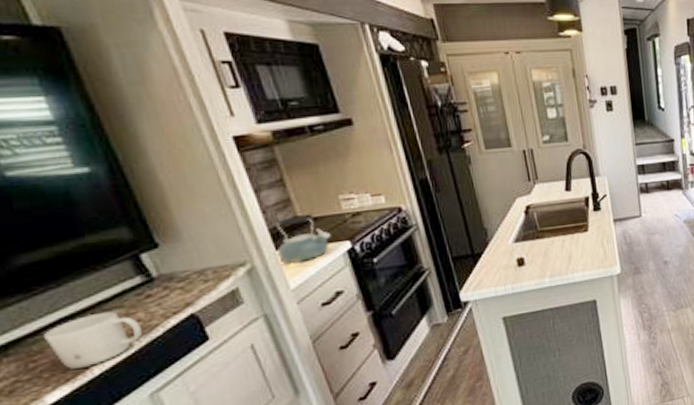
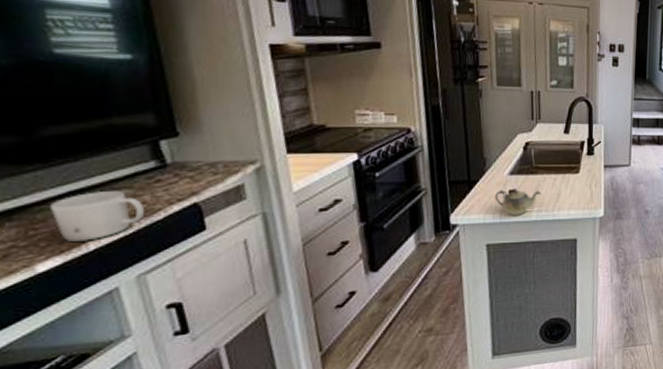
kettle: present [276,216,332,263] -> none [288,125,341,167]
teapot: none [503,255,552,285] -> present [495,187,542,217]

